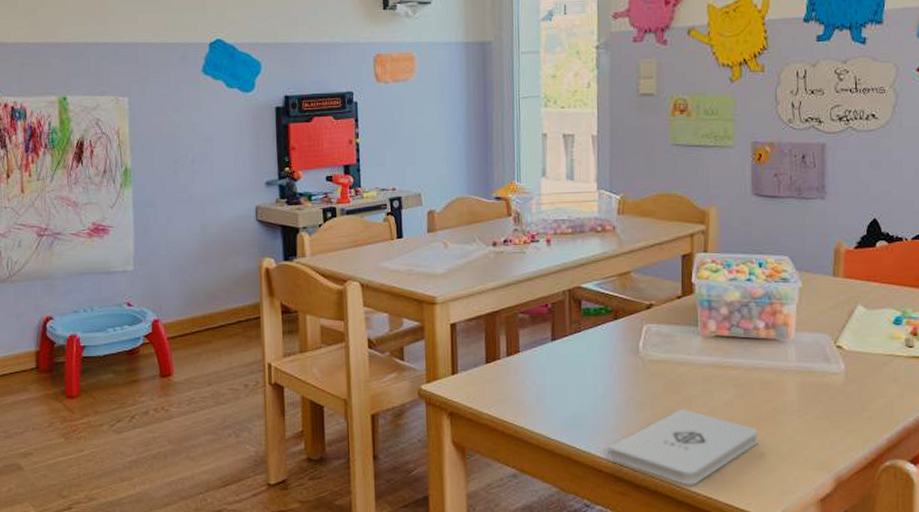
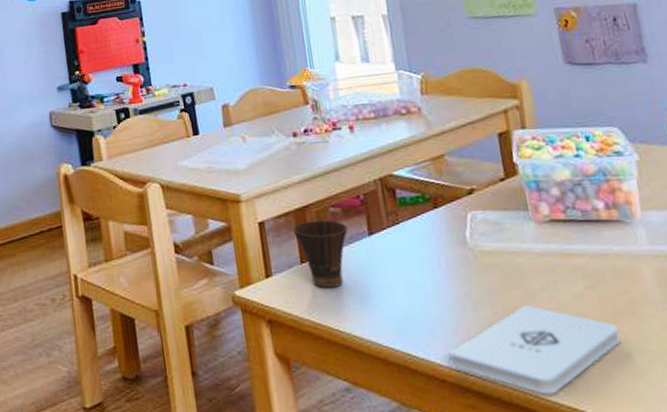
cup: none [482,325,533,386] -> present [292,220,348,288]

